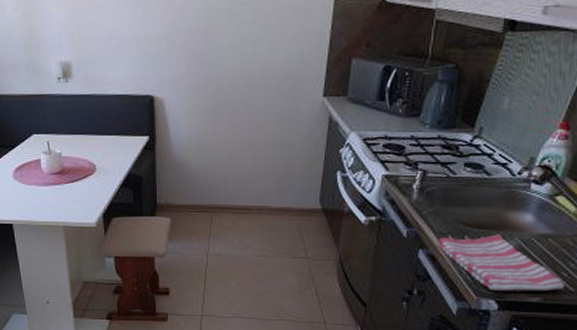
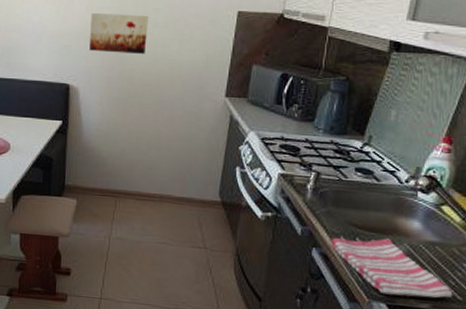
wall art: none [172,12,235,57] -> present [89,13,148,54]

